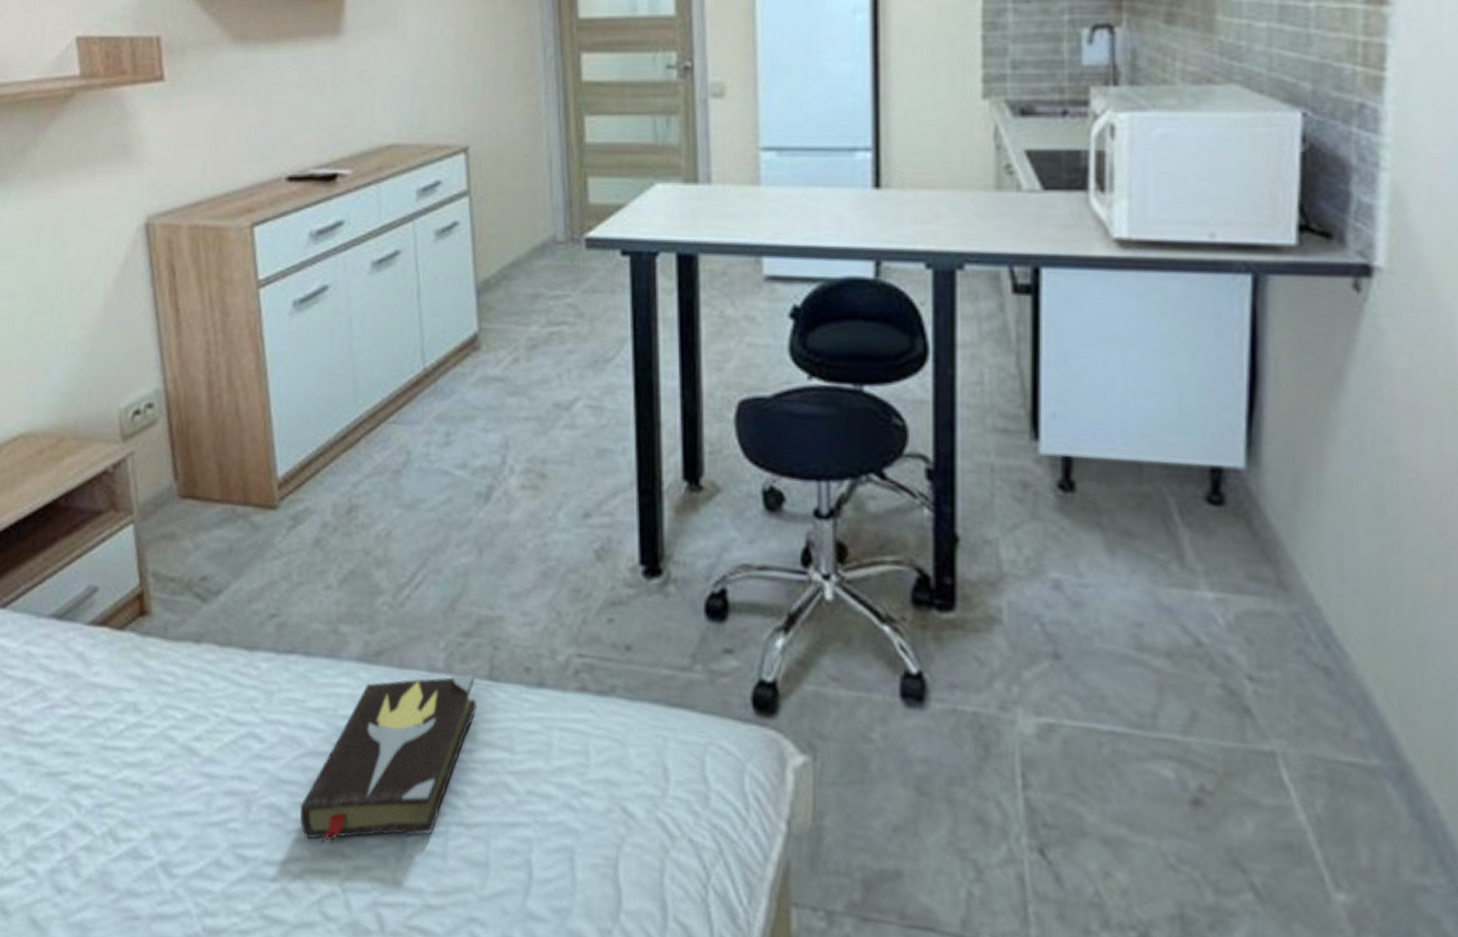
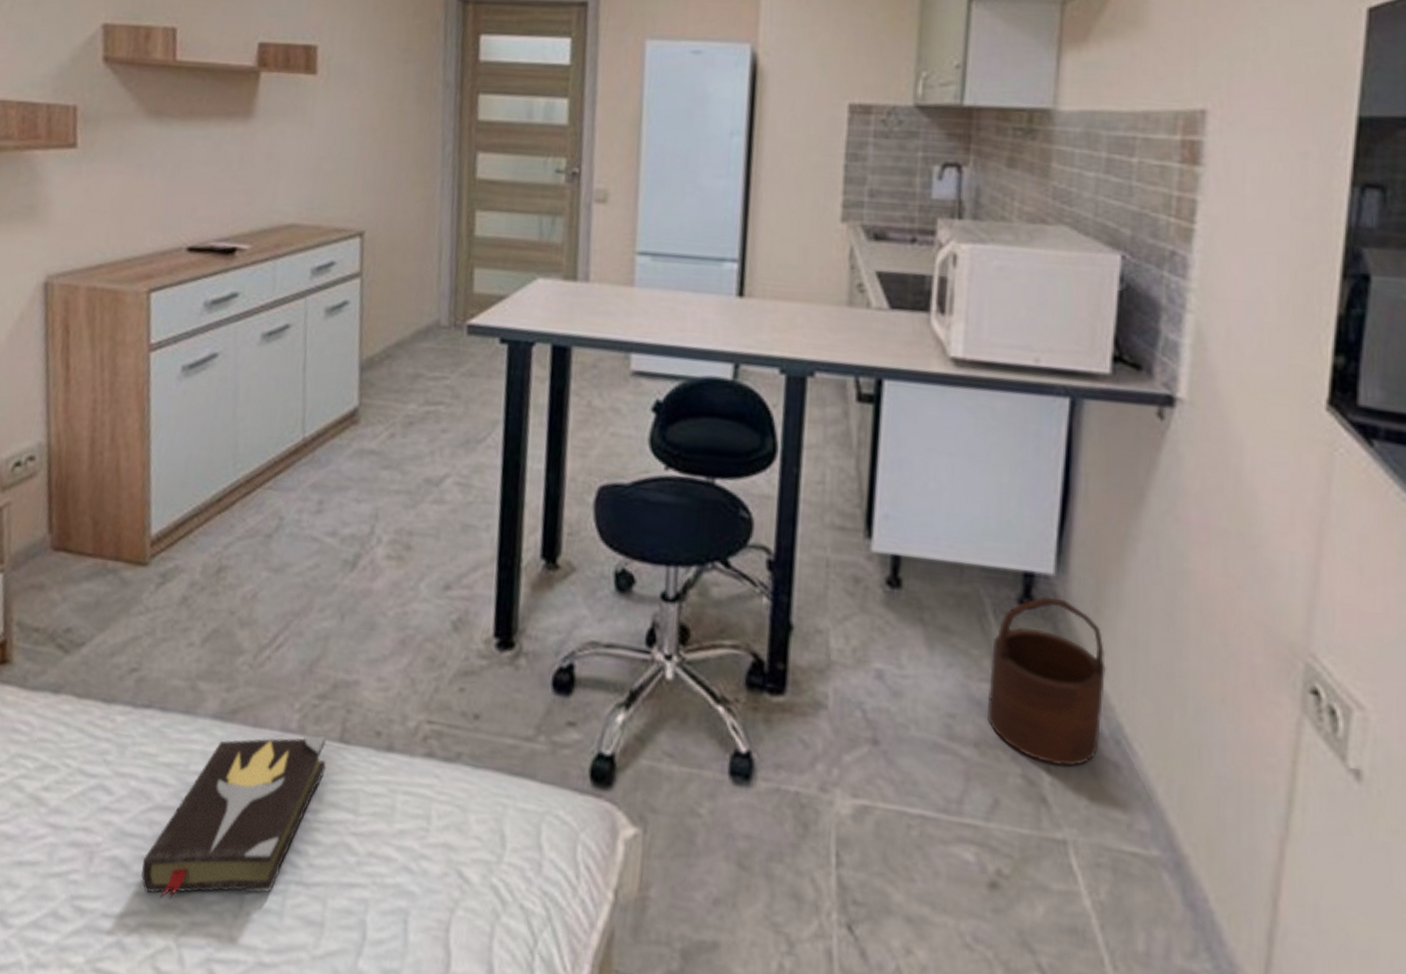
wooden bucket: none [1177,492,1310,674] -> present [987,596,1106,767]

